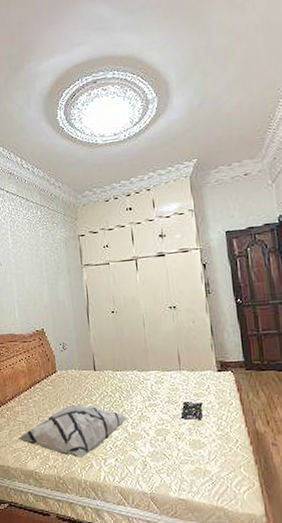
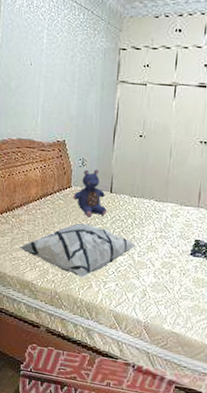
teddy bear: none [60,350,95,398] -> present [73,169,108,217]

